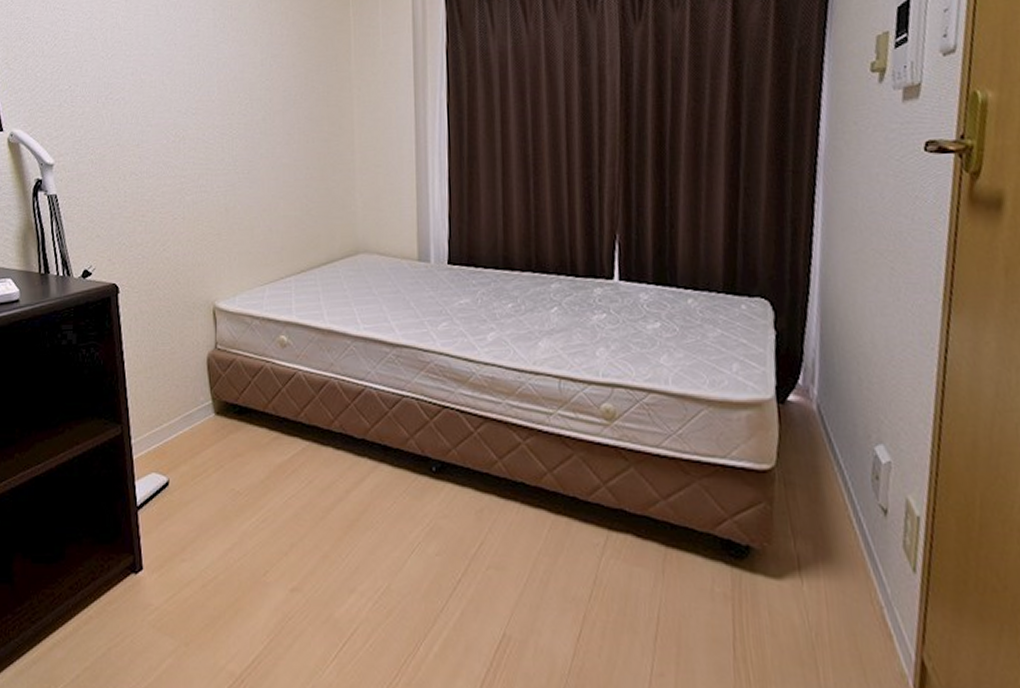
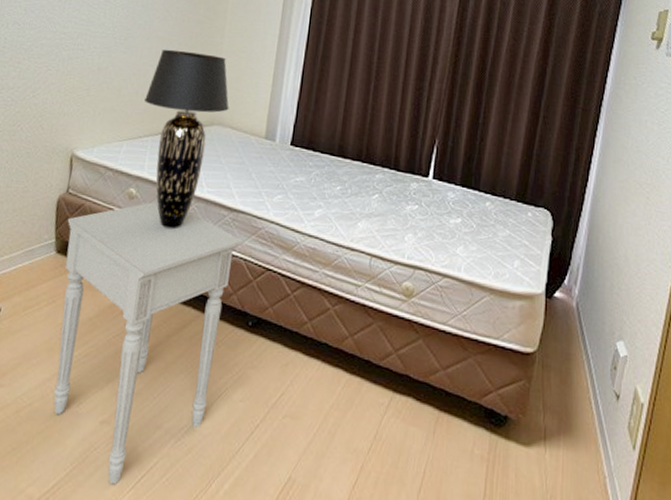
nightstand: none [221,346,414,655] -> present [53,201,245,485]
table lamp: none [280,175,373,375] -> present [144,49,229,230]

